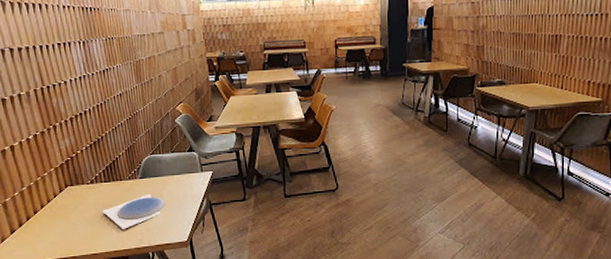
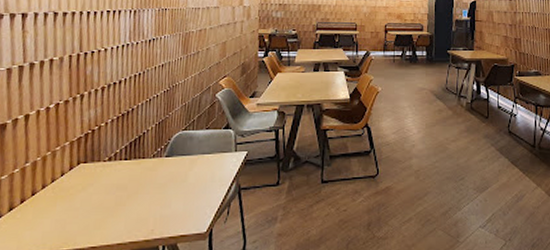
plate: present [102,193,165,229] -> none [114,174,189,217]

